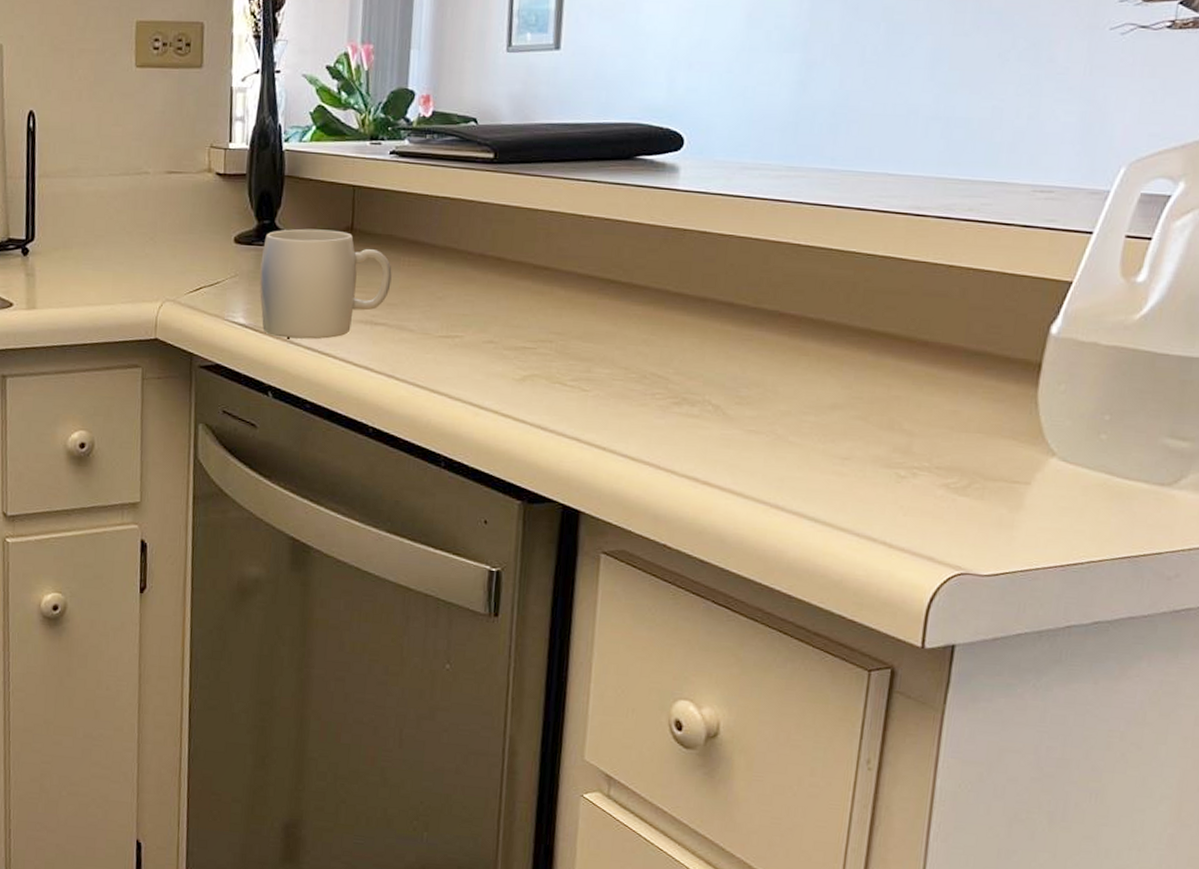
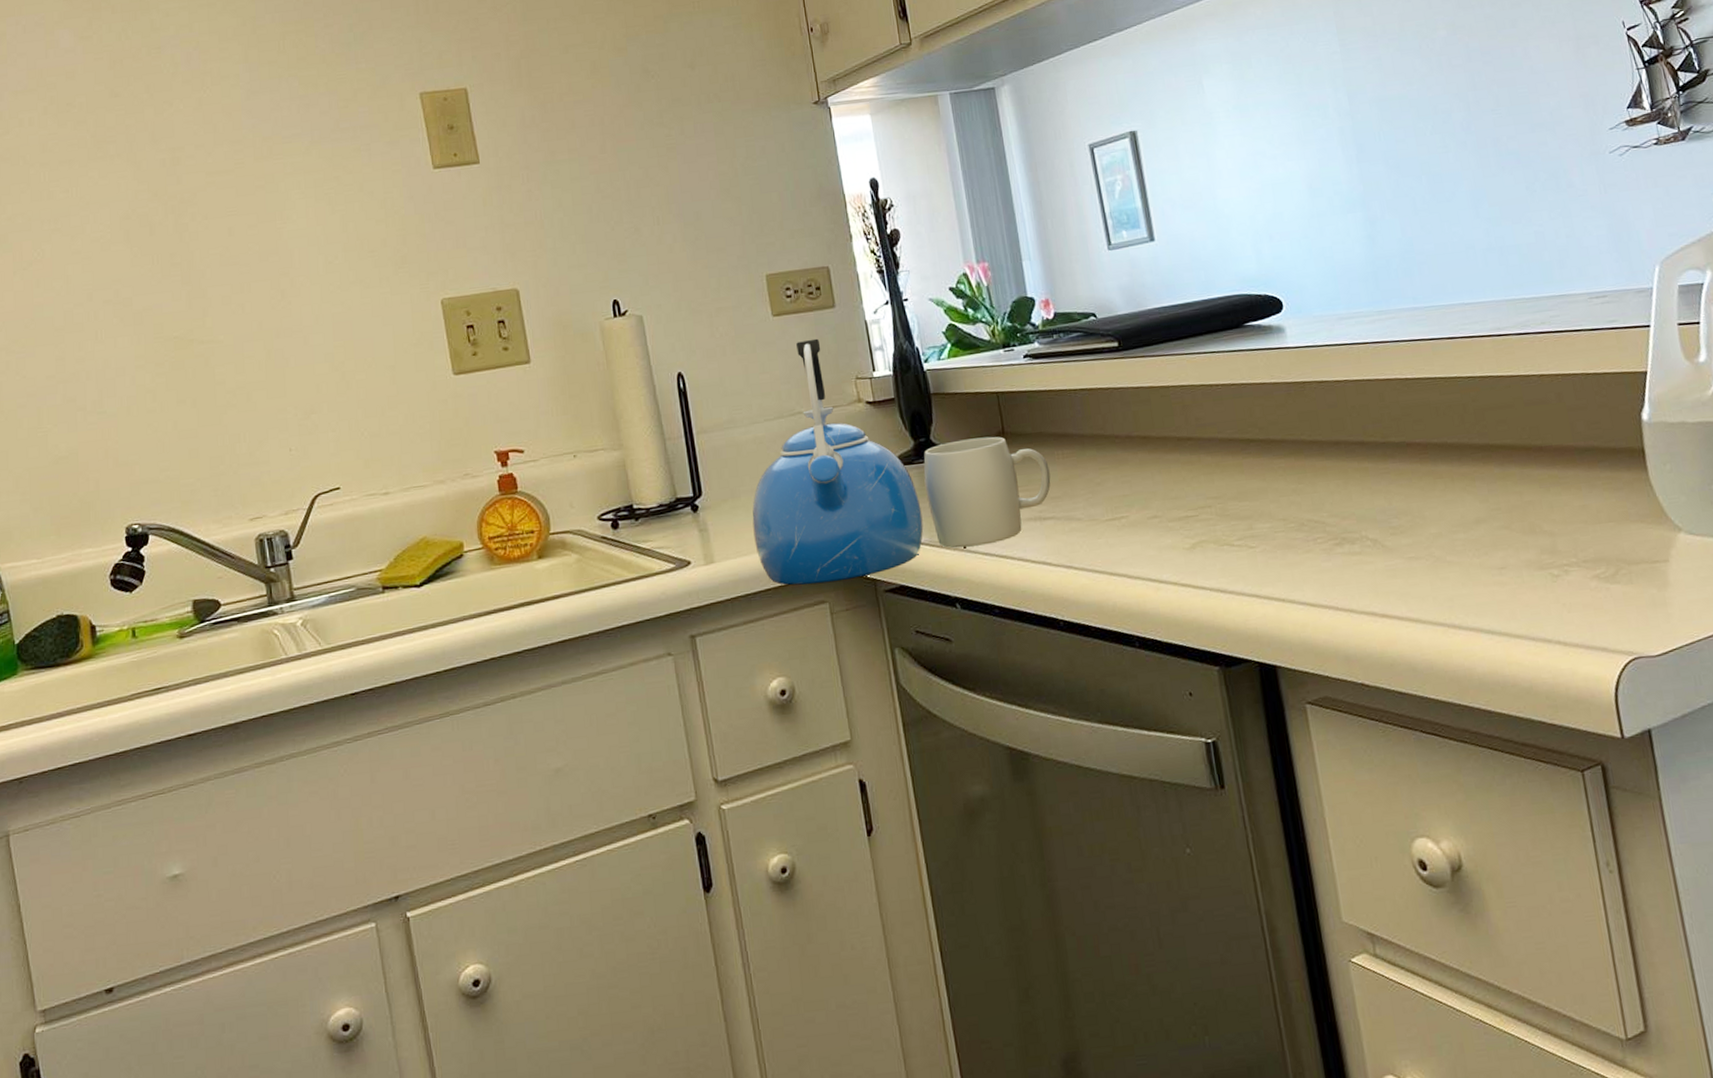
kettle: none [78,97,252,350] -> present [752,338,924,586]

